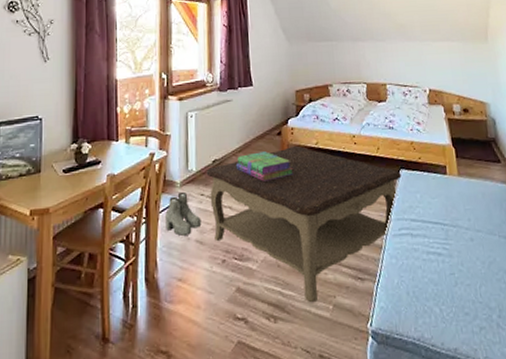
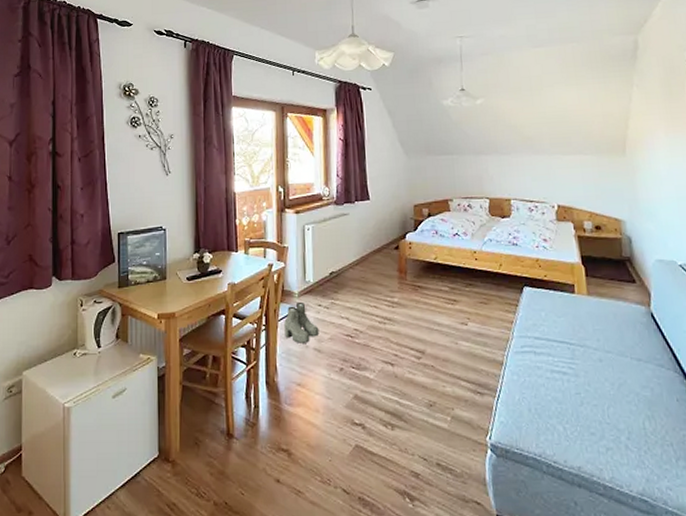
coffee table: present [206,146,402,303] -> none [323,261,525,414]
stack of books: present [235,151,293,181] -> none [352,265,411,294]

